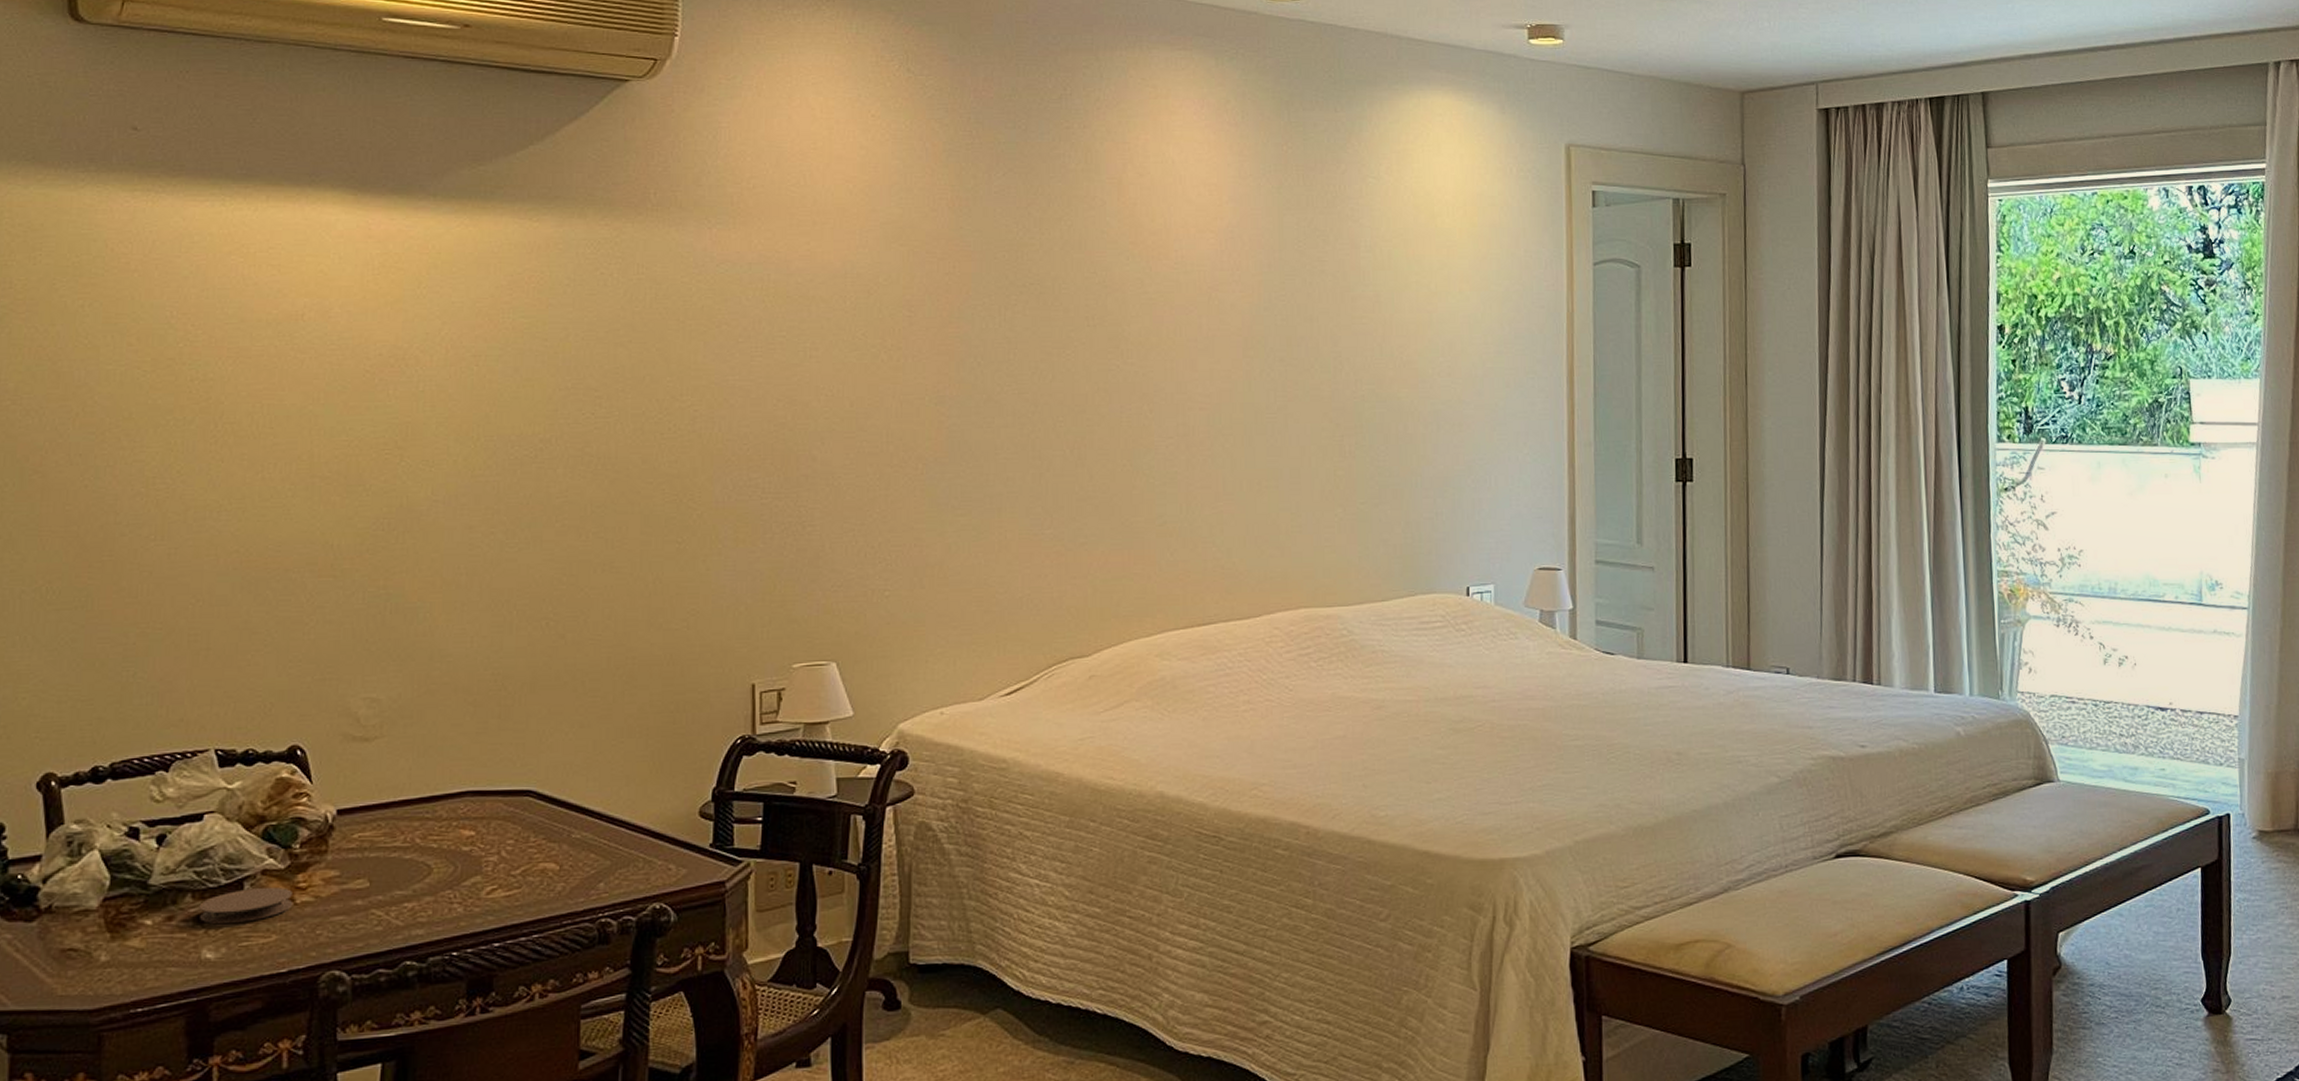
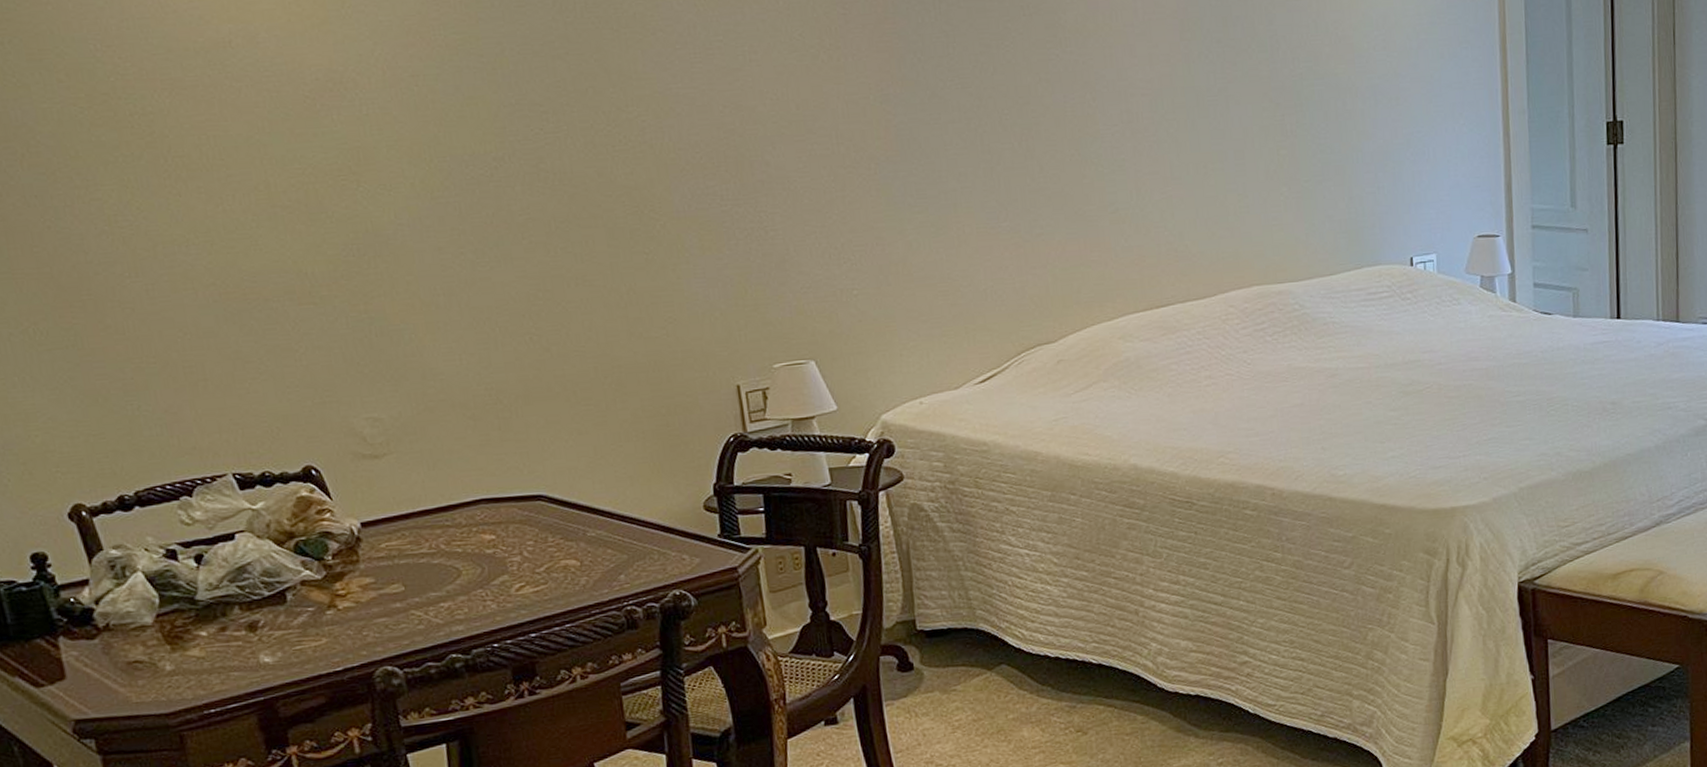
coaster: present [199,887,293,924] -> none [248,595,337,632]

